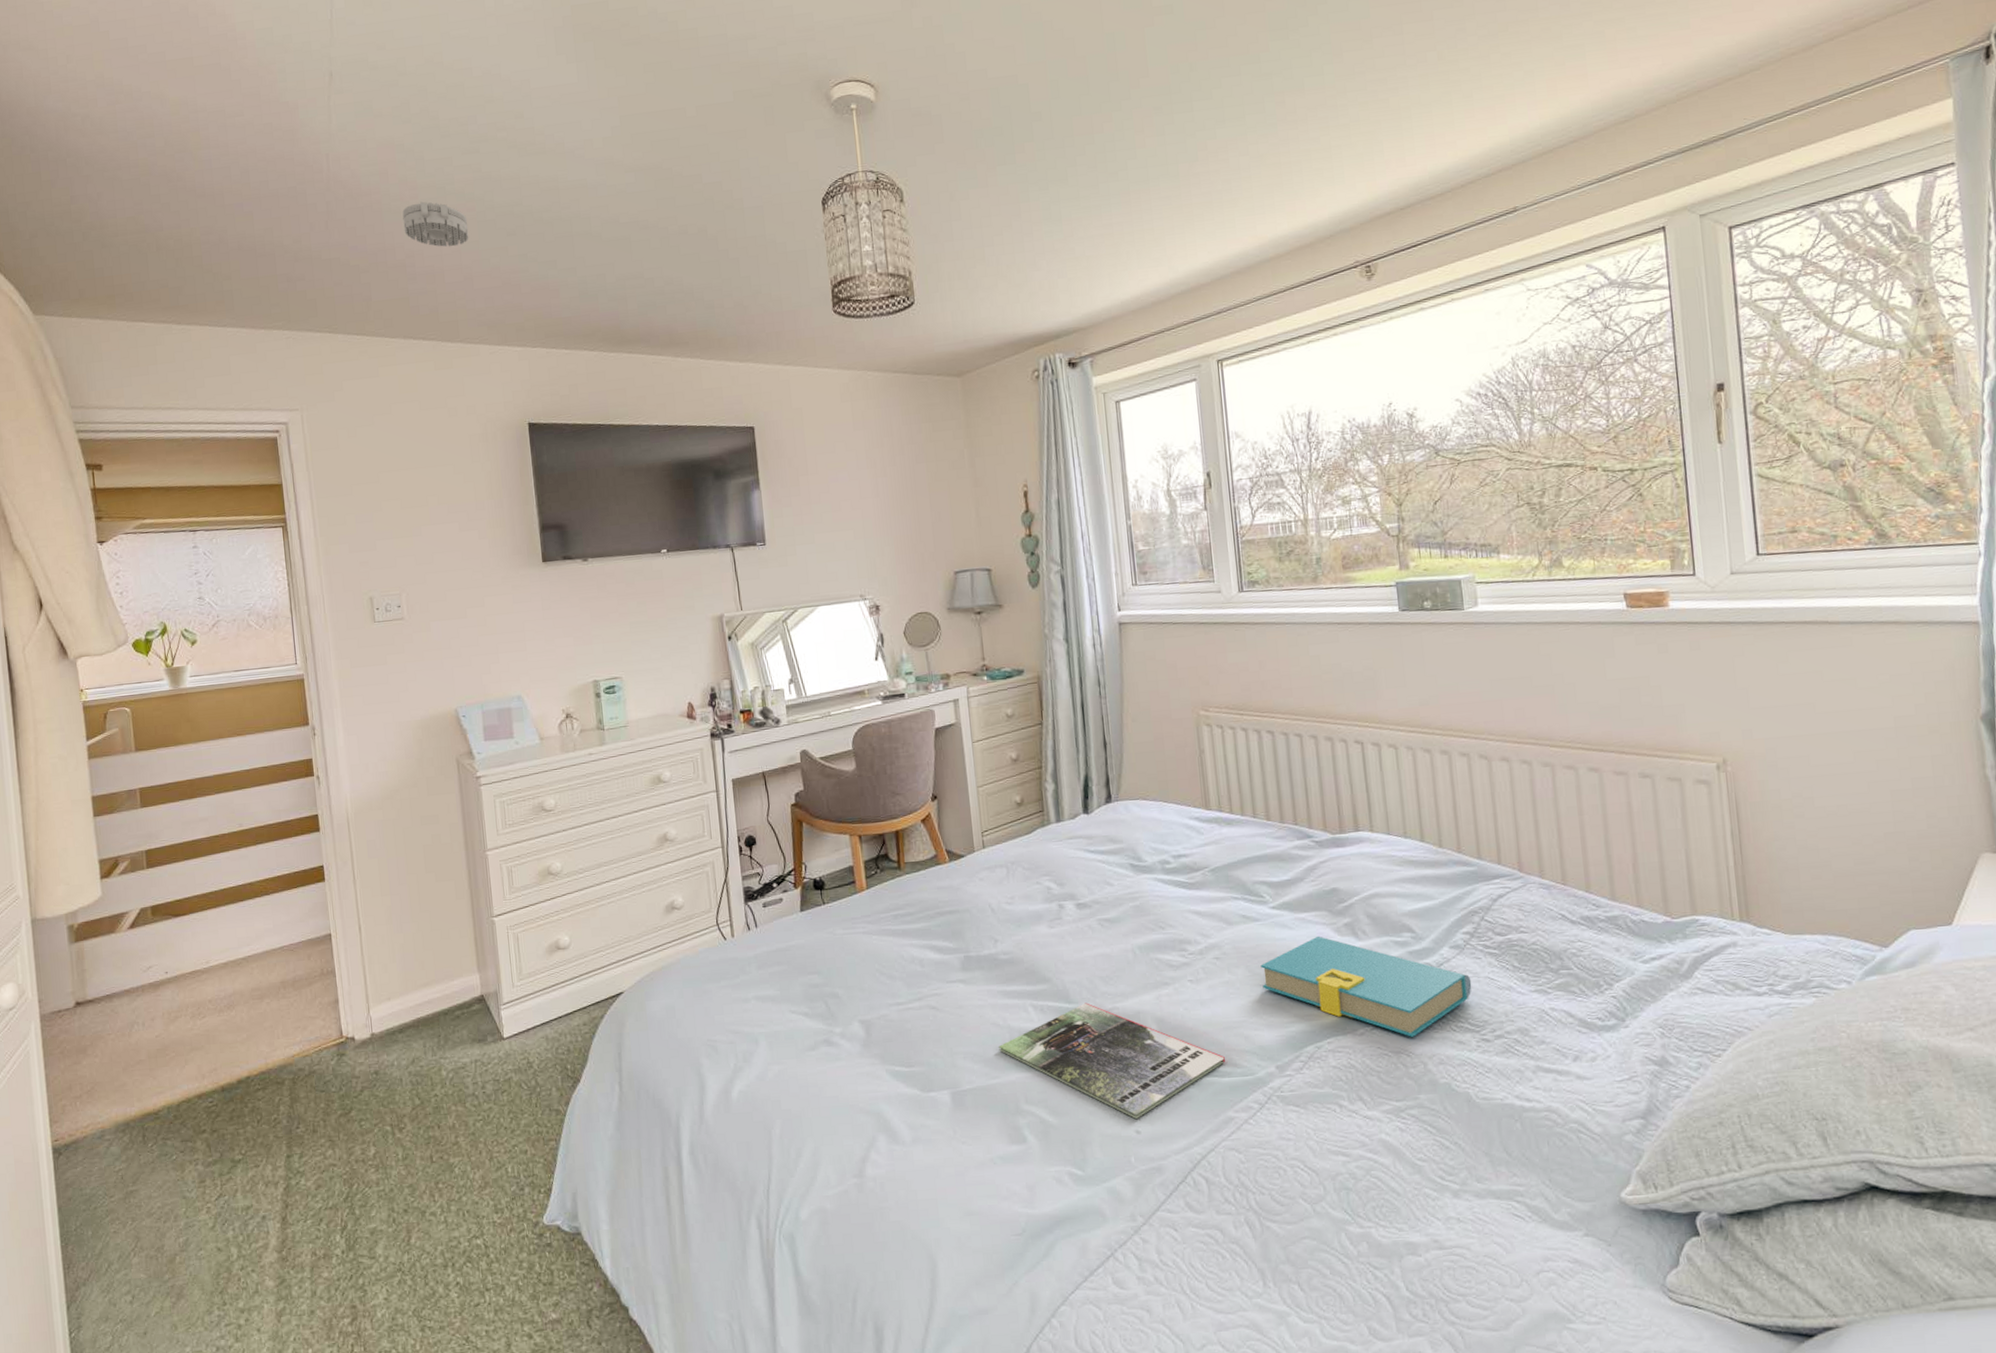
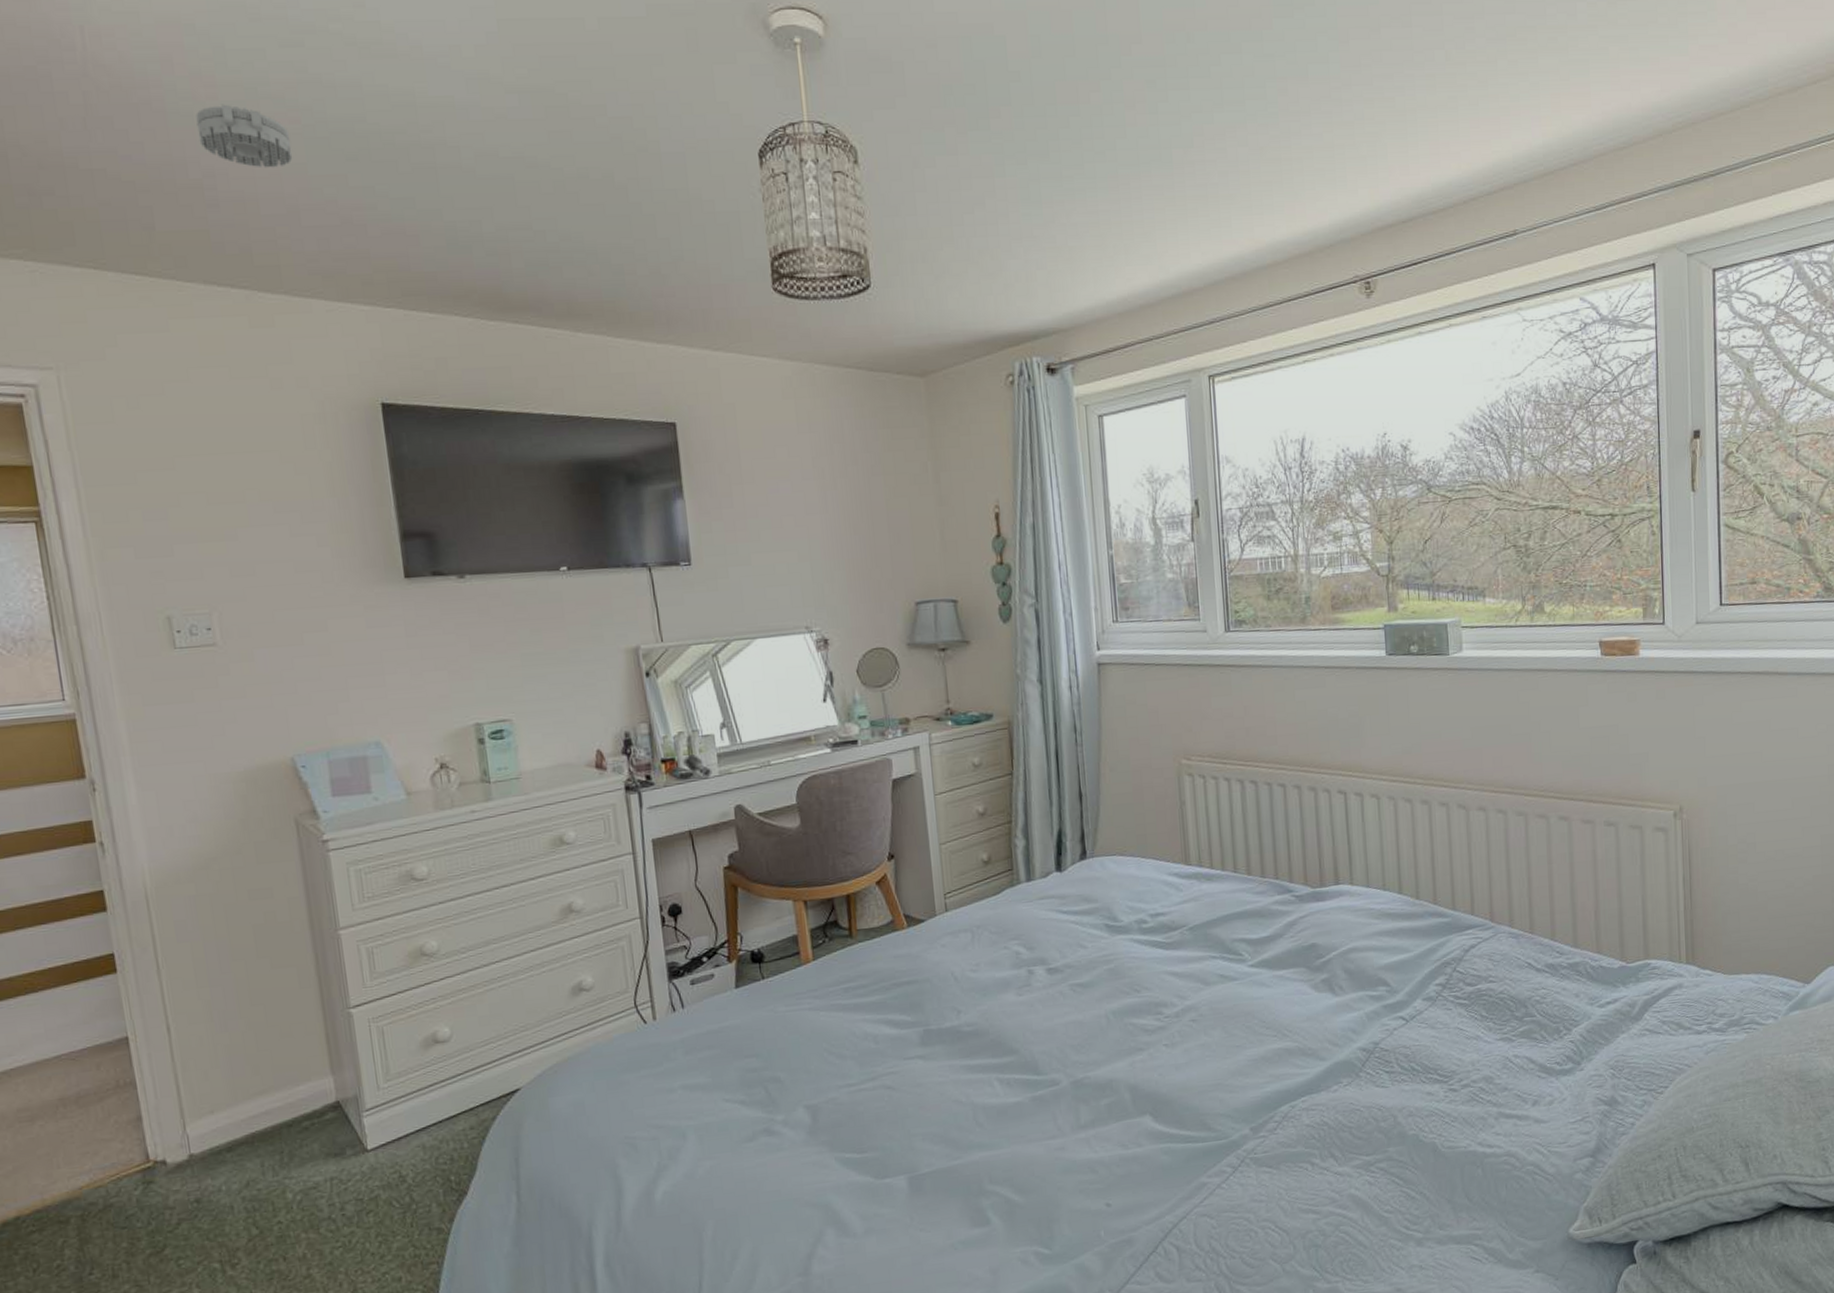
magazine: present [998,1002,1225,1119] -> none [961,1073,1199,1191]
book: present [1260,935,1472,1037] -> none [1237,993,1442,1091]

